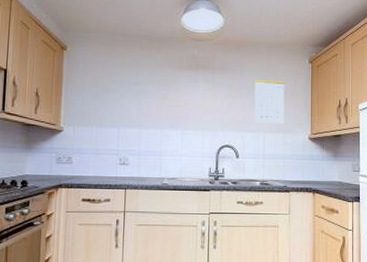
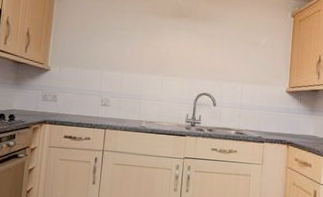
calendar: present [254,80,285,123] -> none [233,31,266,75]

